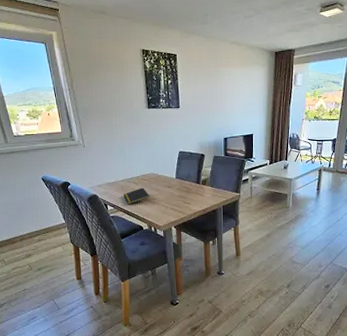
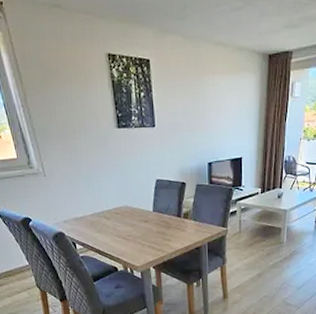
notepad: present [123,187,150,205] -> none [93,223,124,243]

